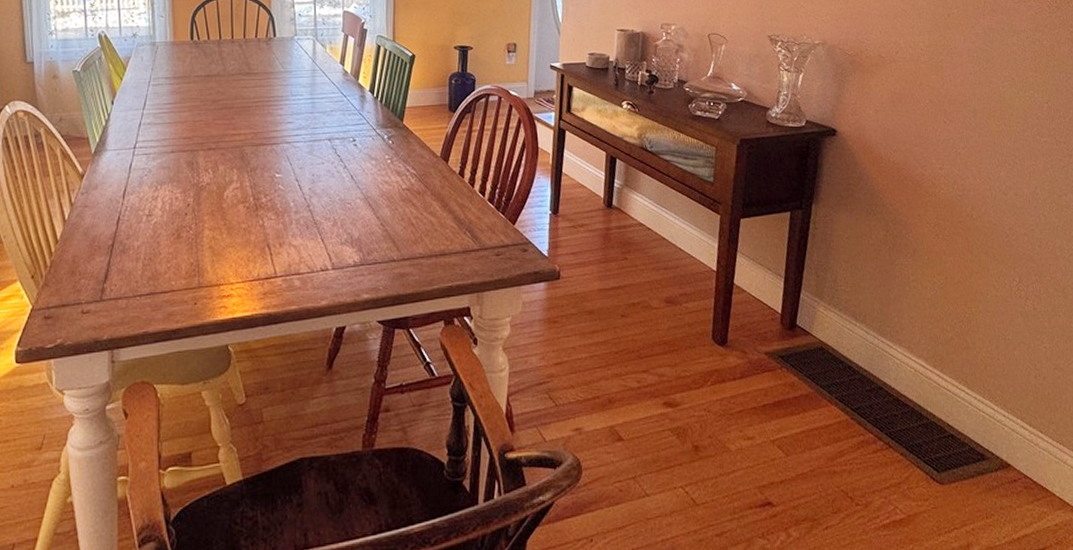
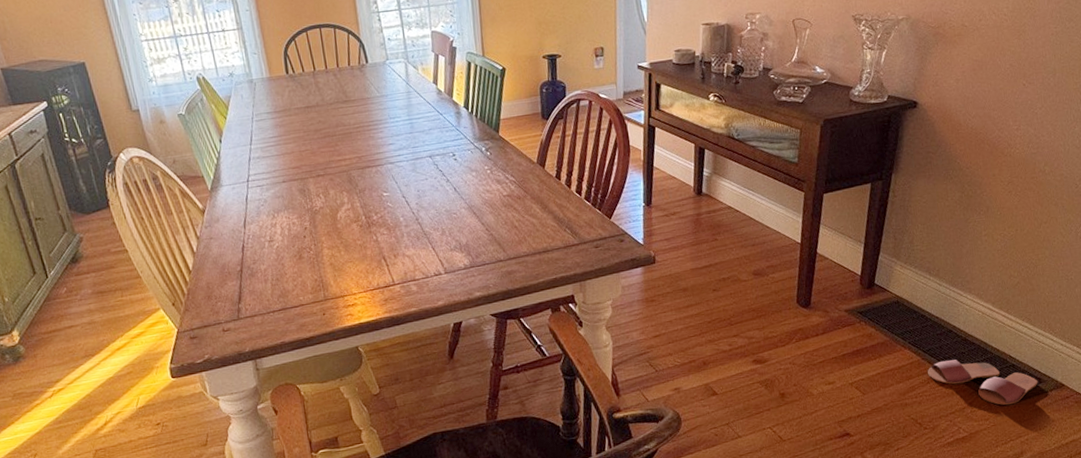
slippers: none [857,423,981,484] -> present [928,359,1038,406]

